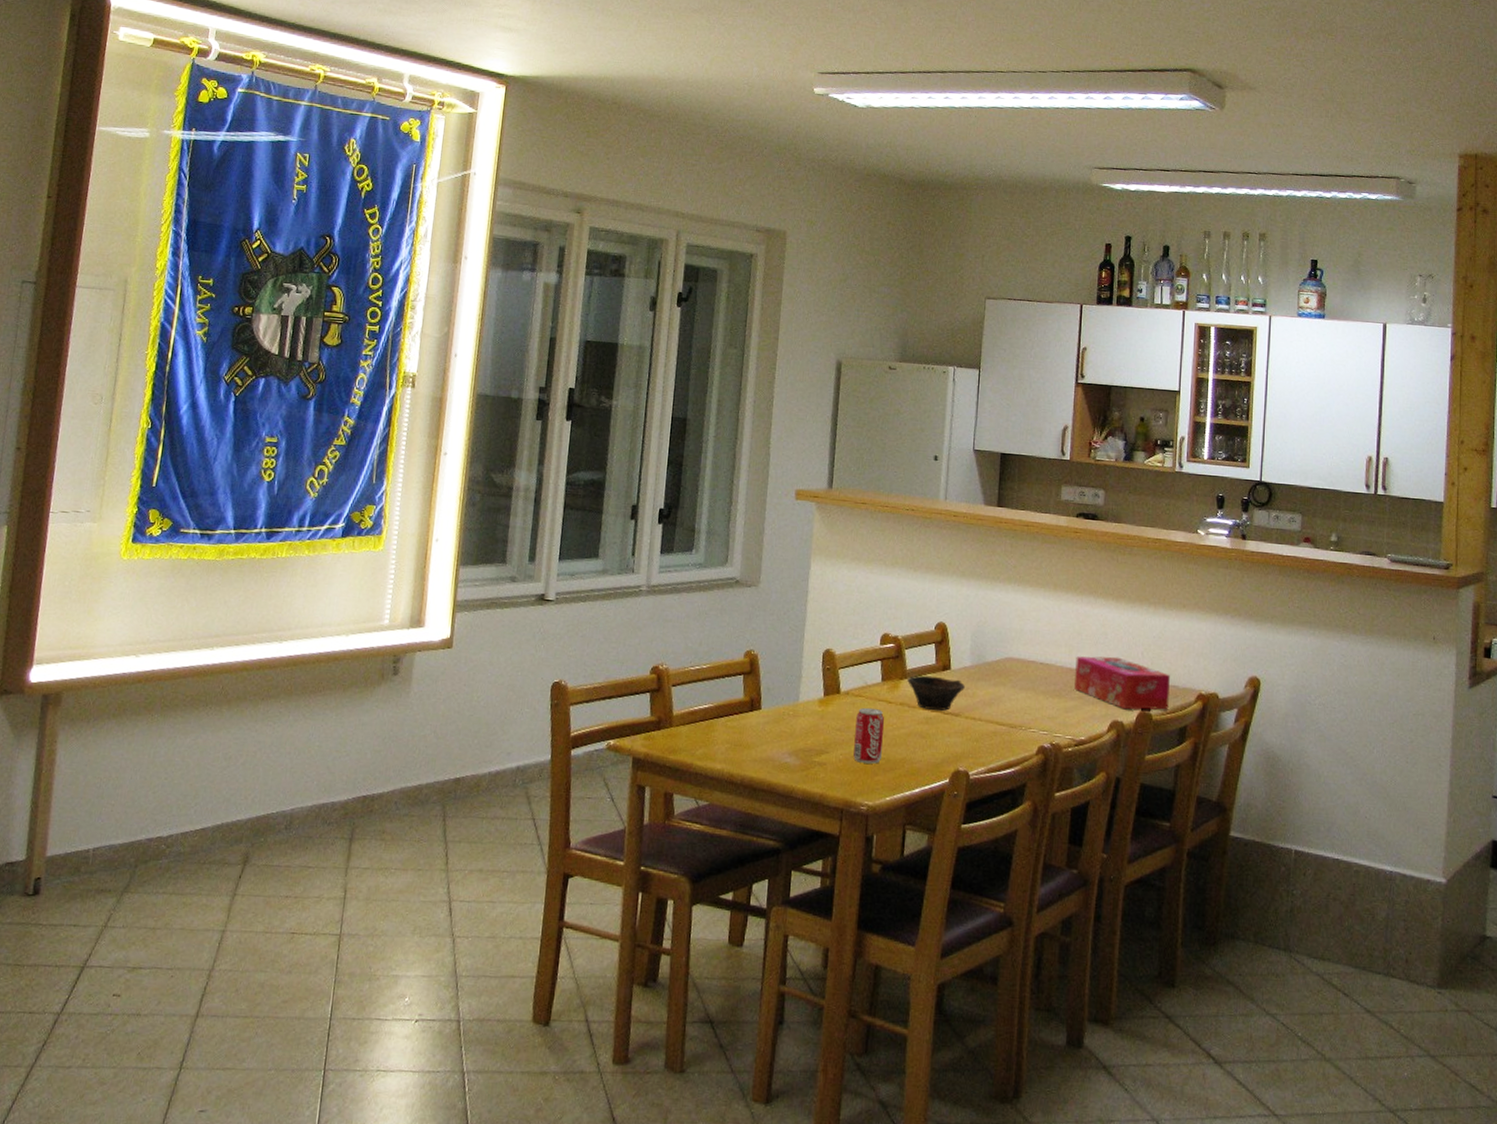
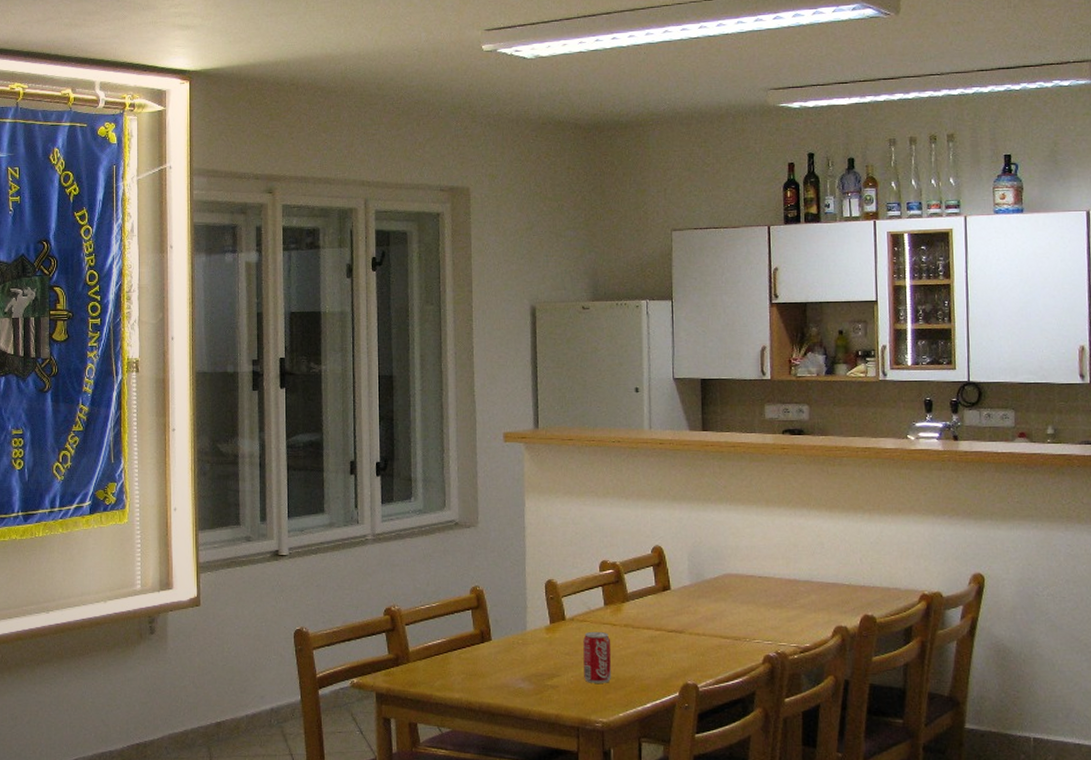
bowl: present [907,675,965,711] -> none [629,597,686,630]
tissue box: present [1074,656,1170,710] -> none [794,565,892,614]

